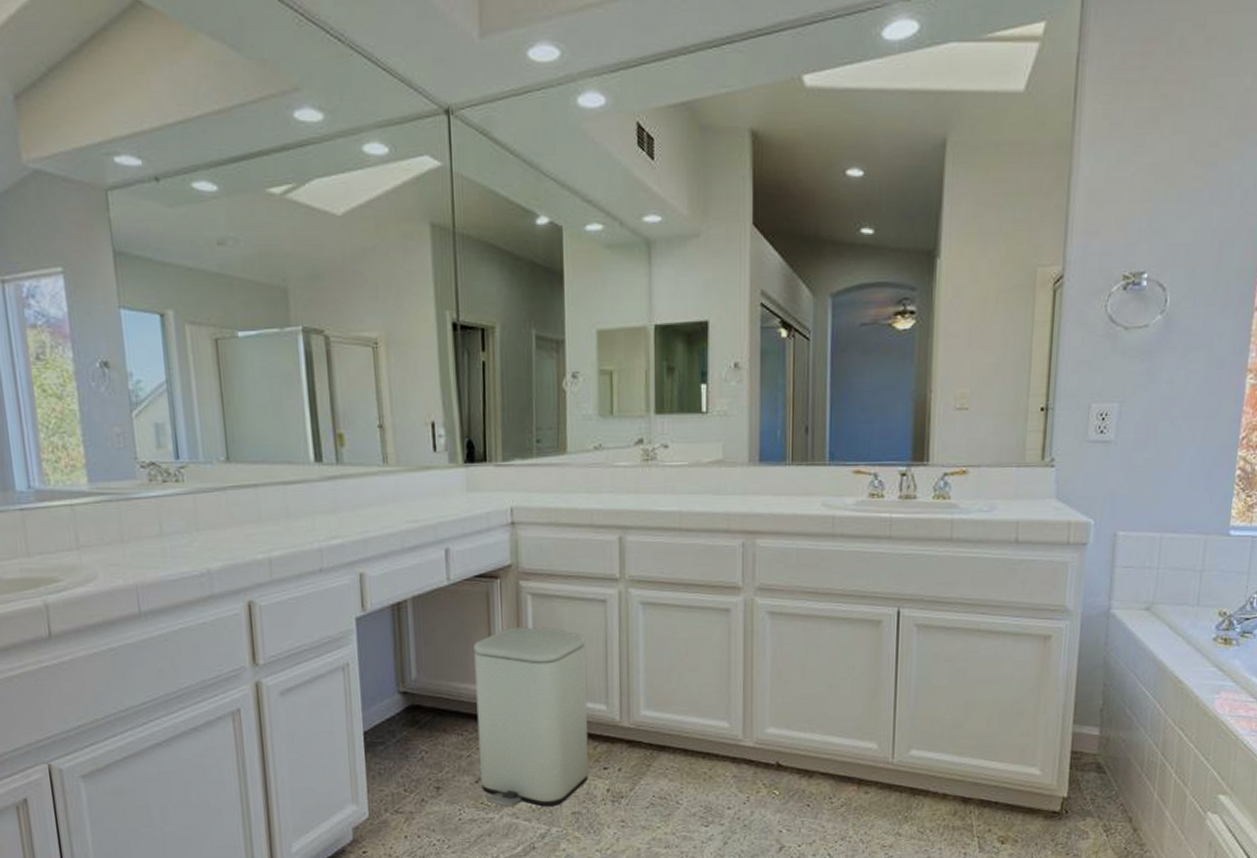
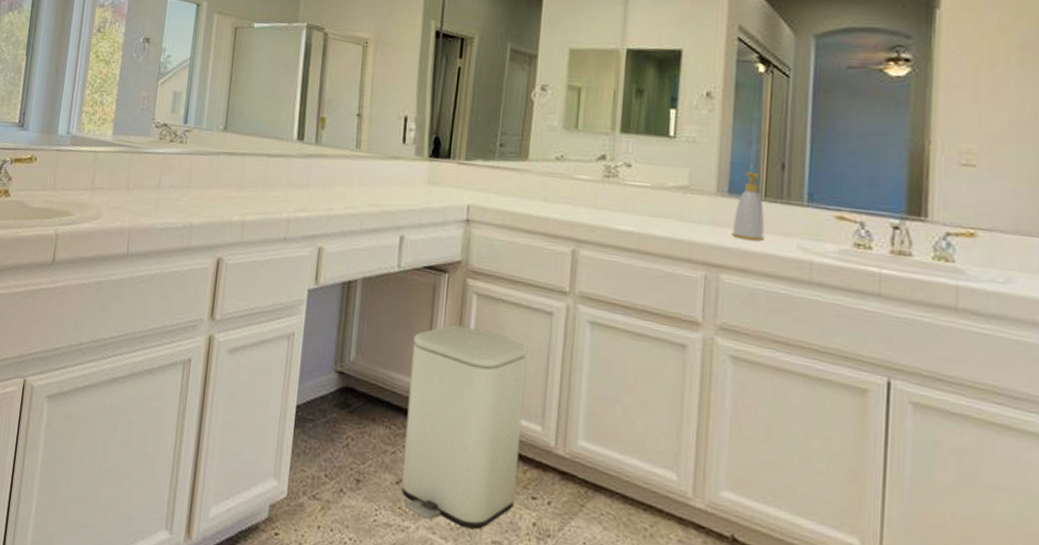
soap bottle: none [764,438,793,505] -> present [731,171,765,242]

